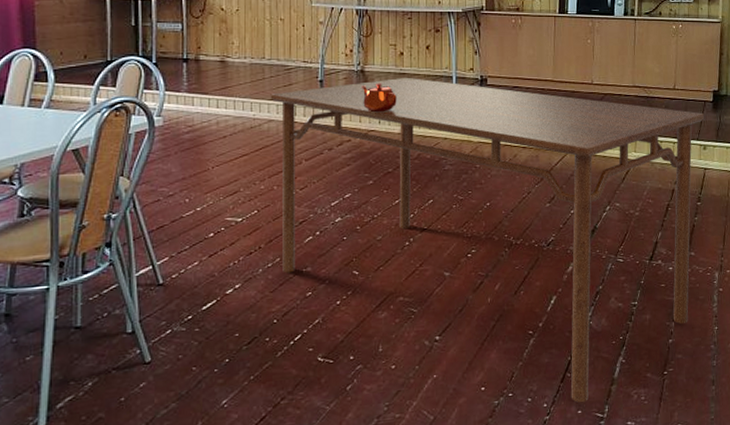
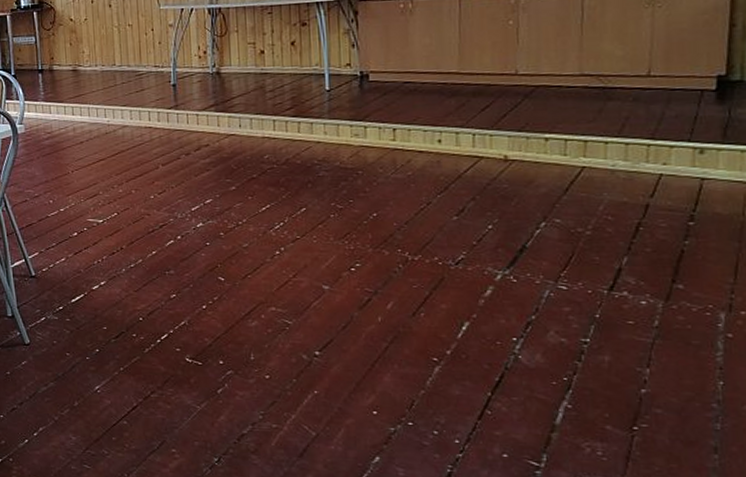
dining table: present [270,78,705,403] -> none [123,77,702,447]
teapot: present [362,82,397,113] -> none [218,84,259,116]

